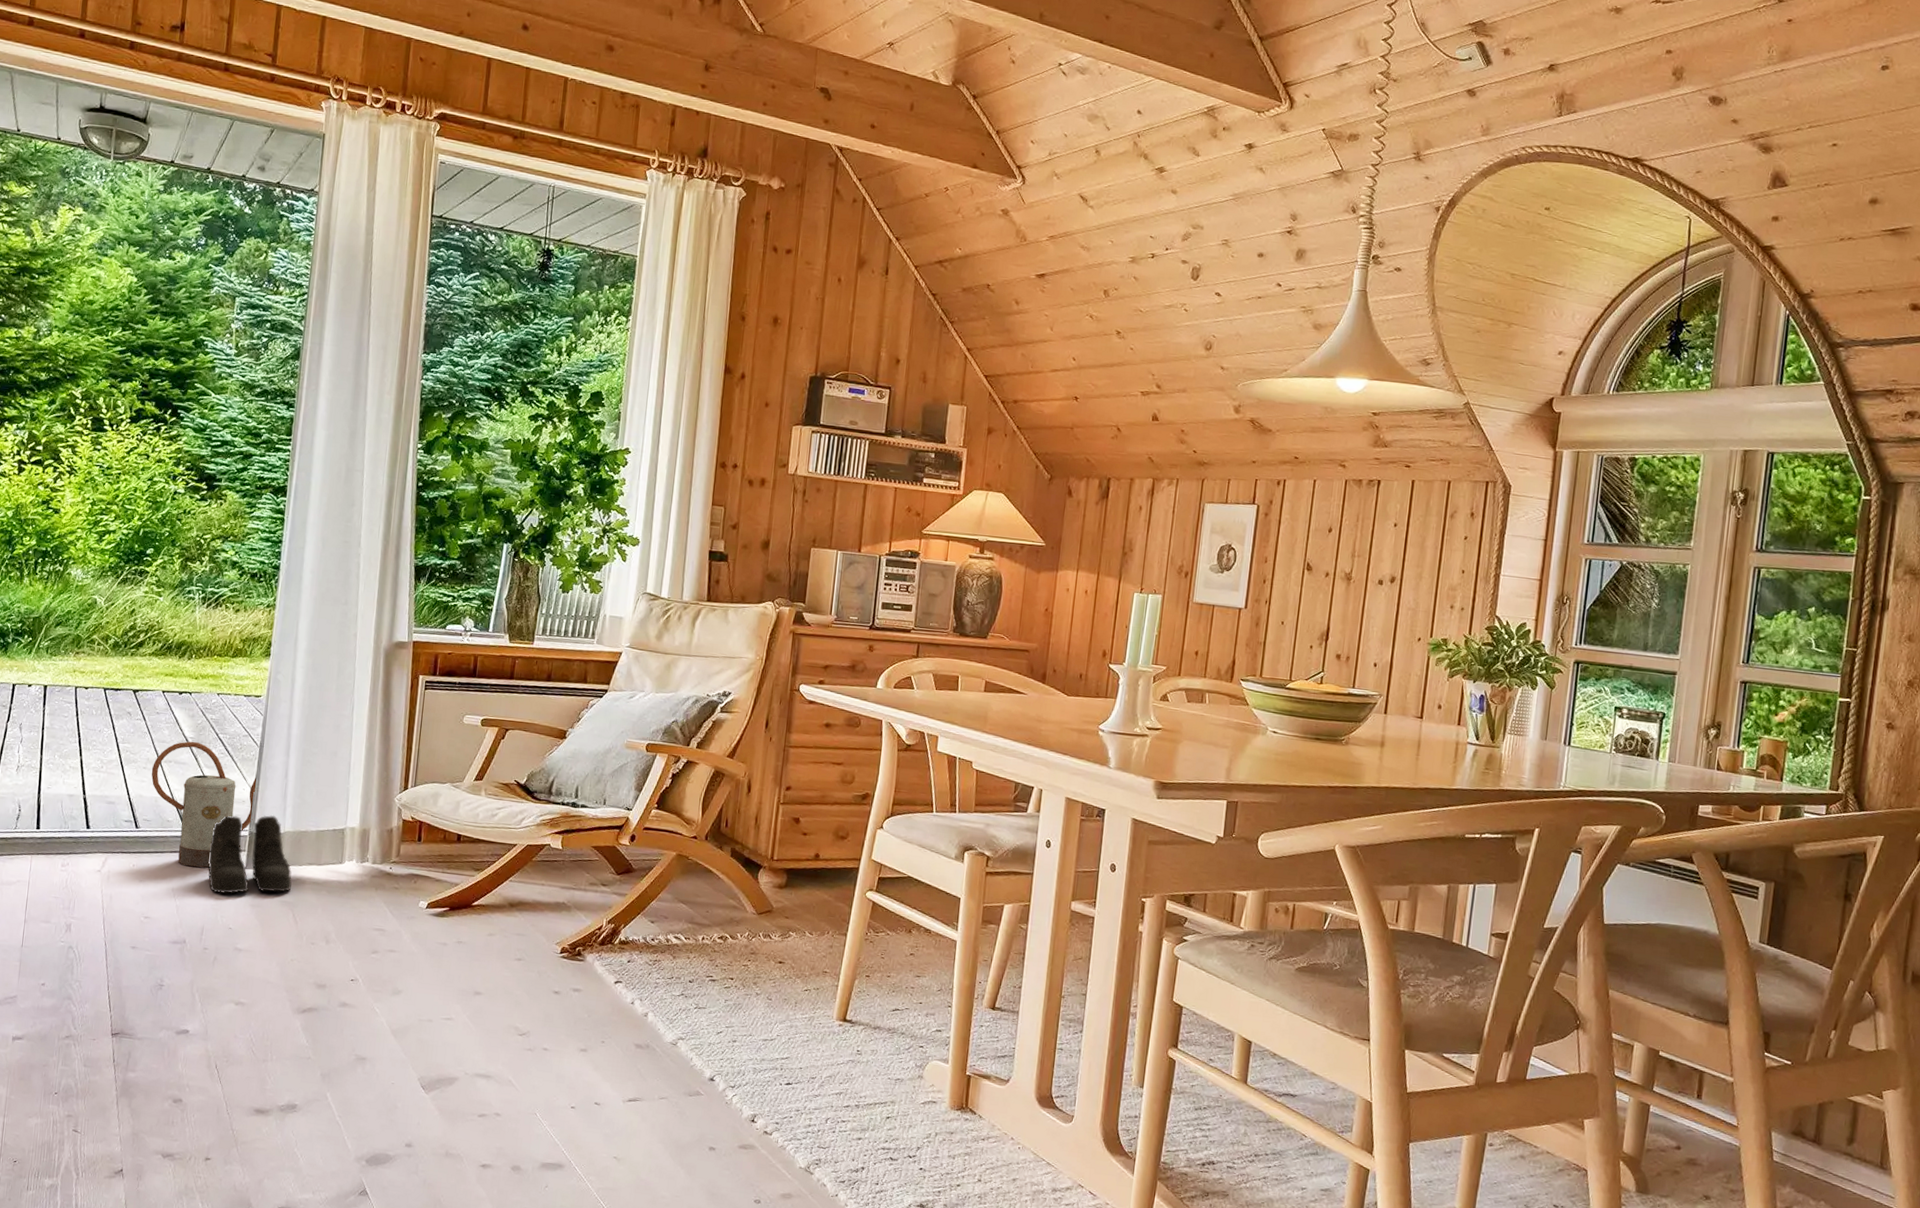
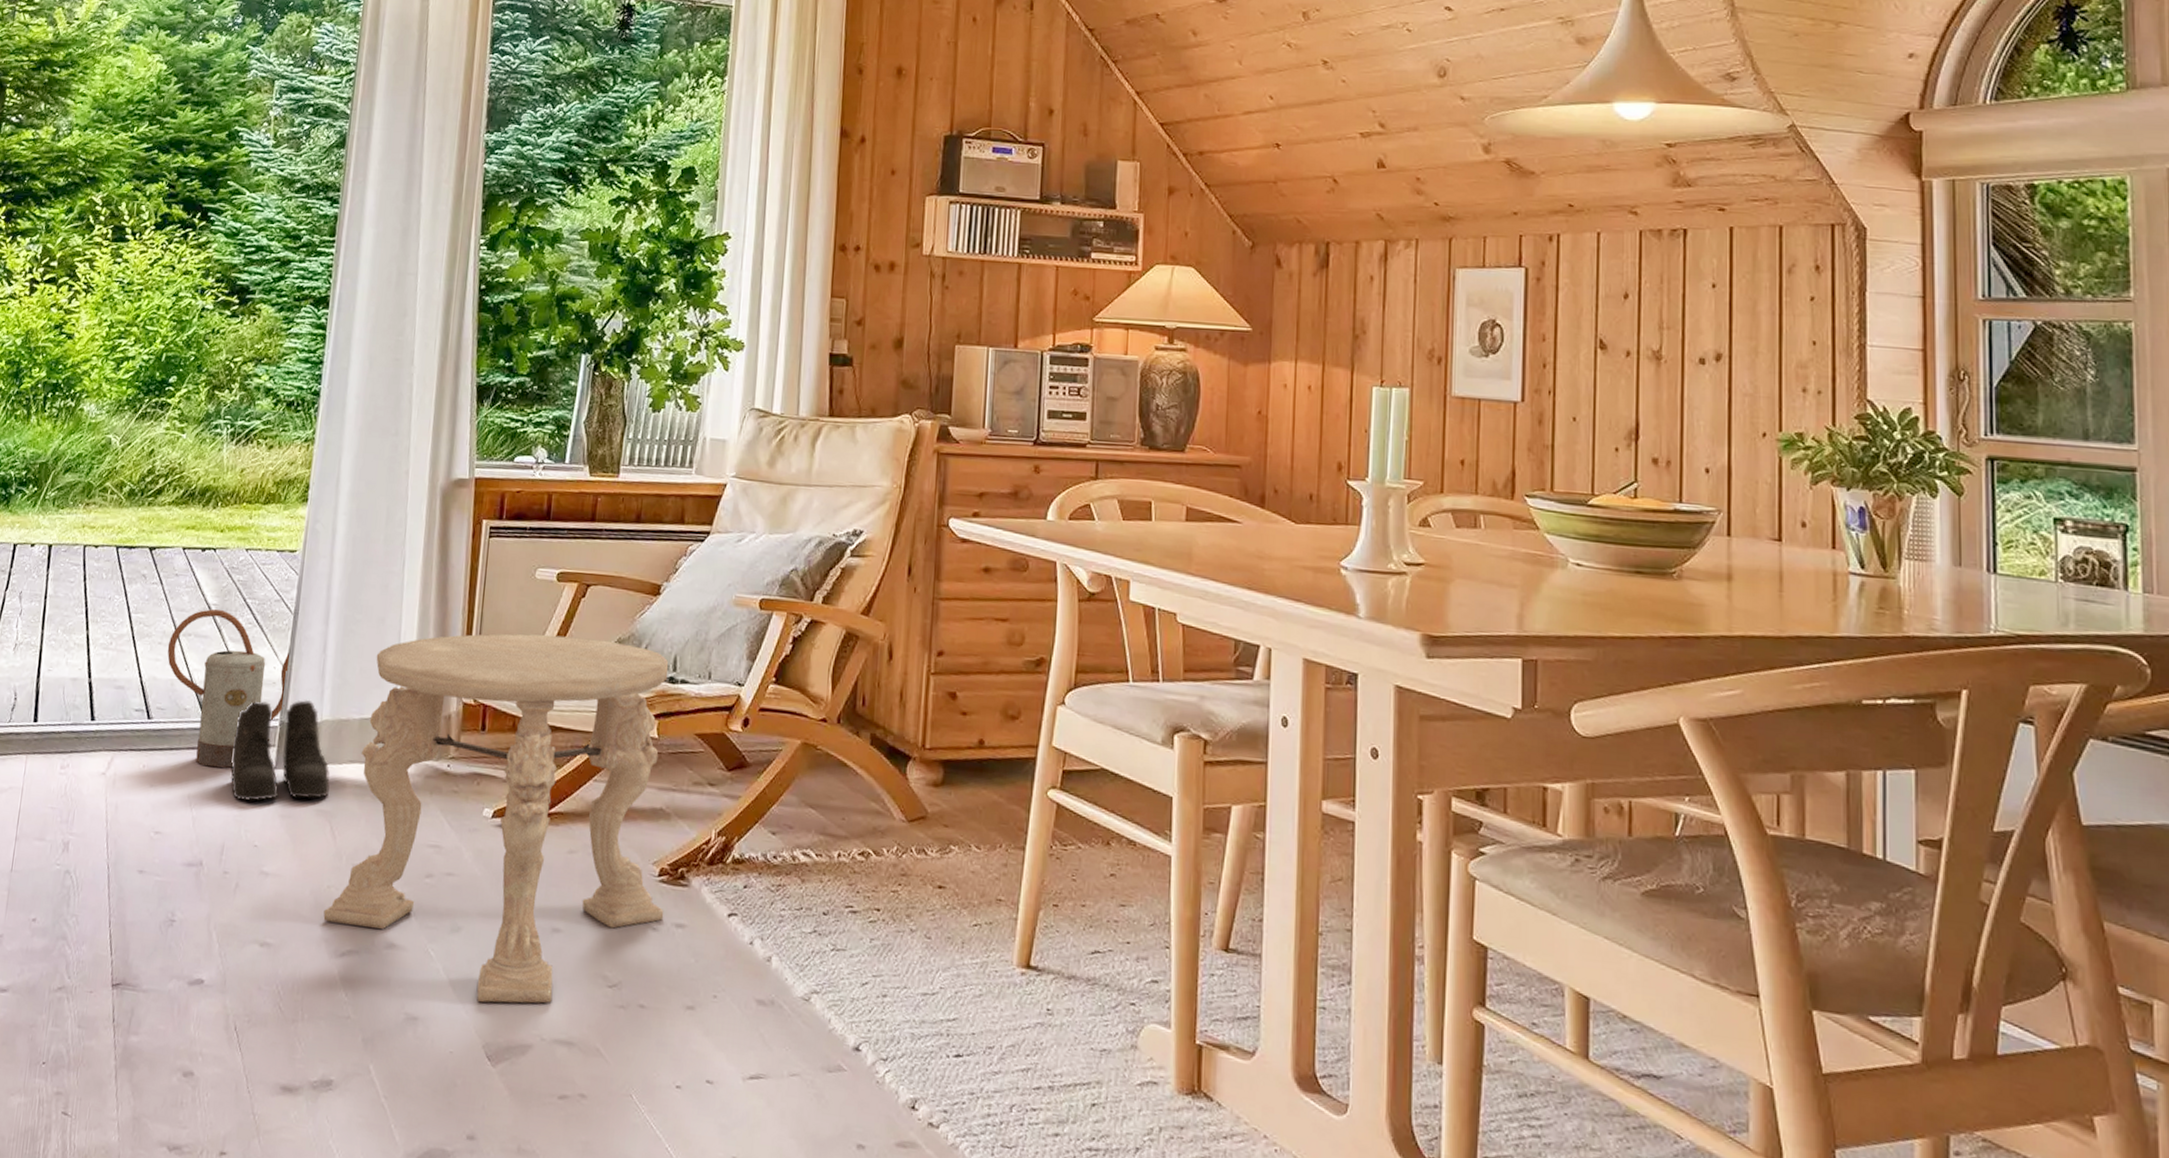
side table: none [288,766,572,1048] -> present [323,633,669,1004]

